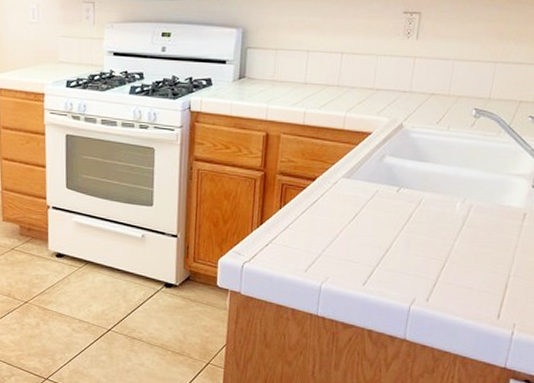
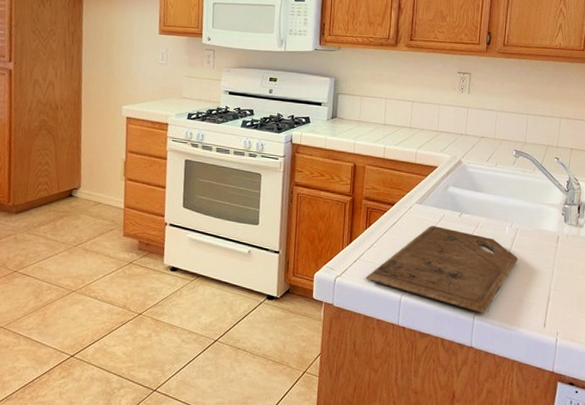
cutting board: none [279,203,470,303] -> present [365,226,518,313]

